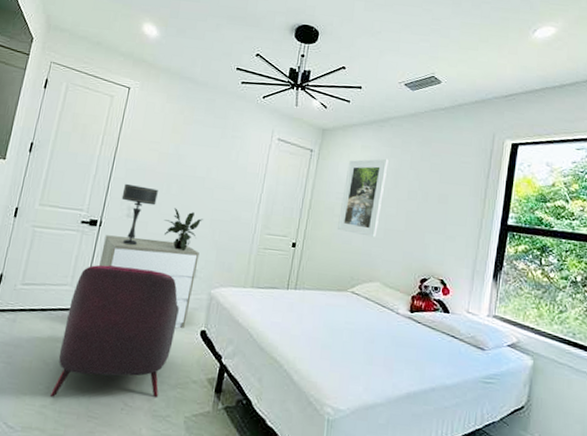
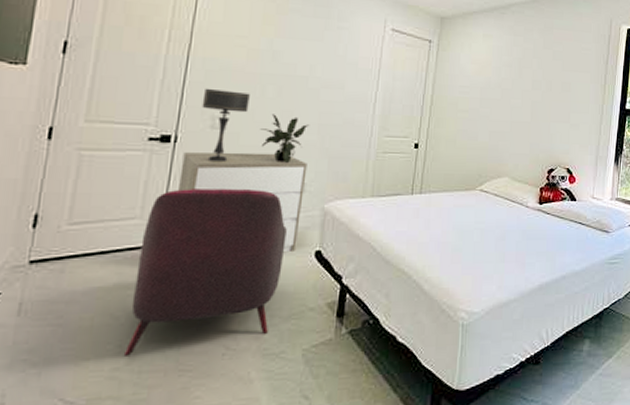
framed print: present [338,158,389,237] -> none [463,47,512,131]

